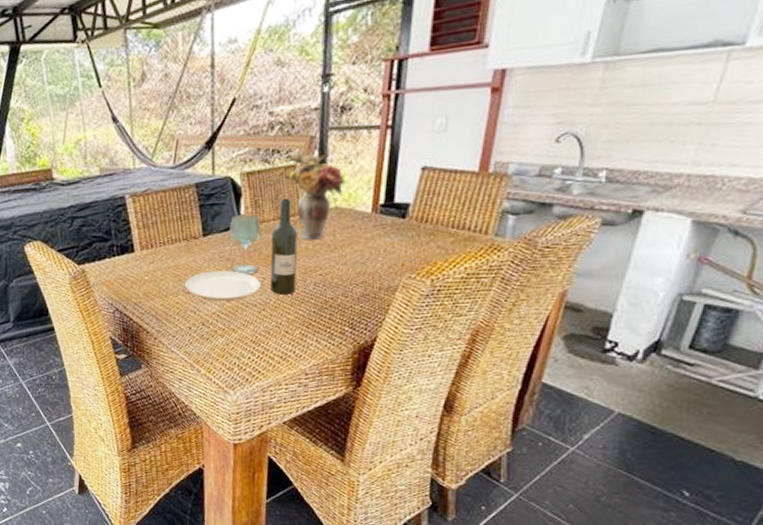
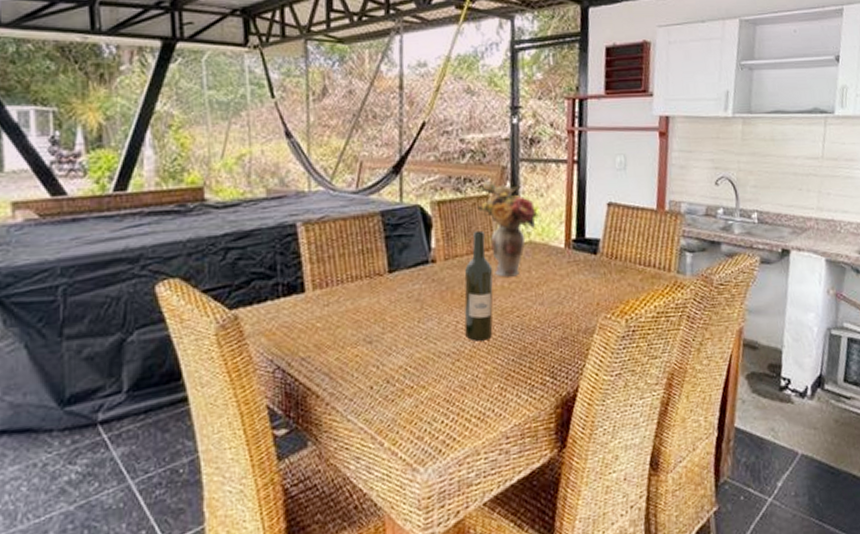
plate: present [185,270,261,301] -> none [366,313,454,352]
wine glass: present [228,214,262,274] -> none [418,247,455,318]

